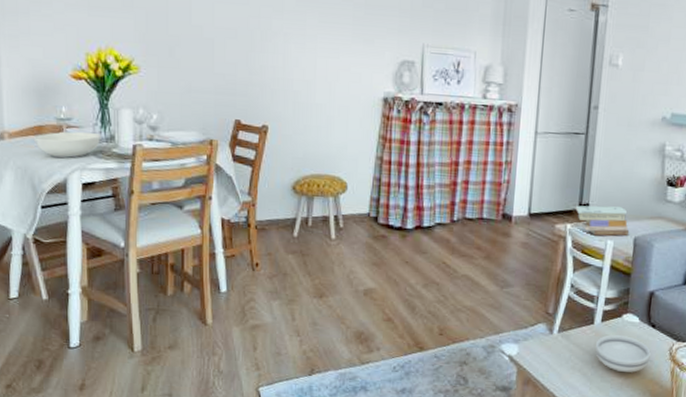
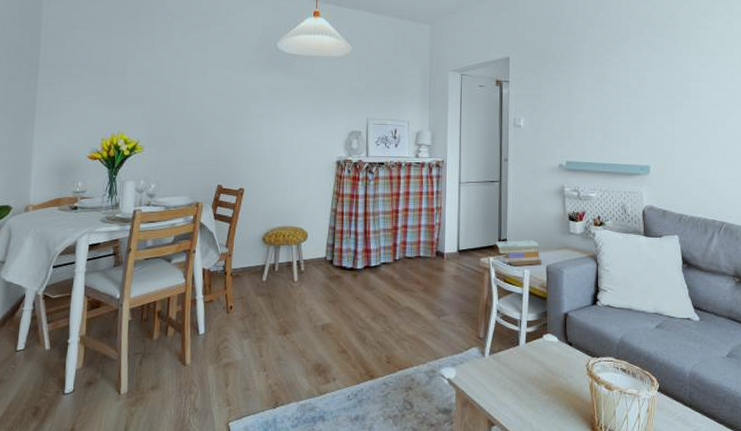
bowl: present [33,131,100,158] -> none [52,201,108,225]
bowl: present [595,335,651,373] -> none [522,354,571,390]

